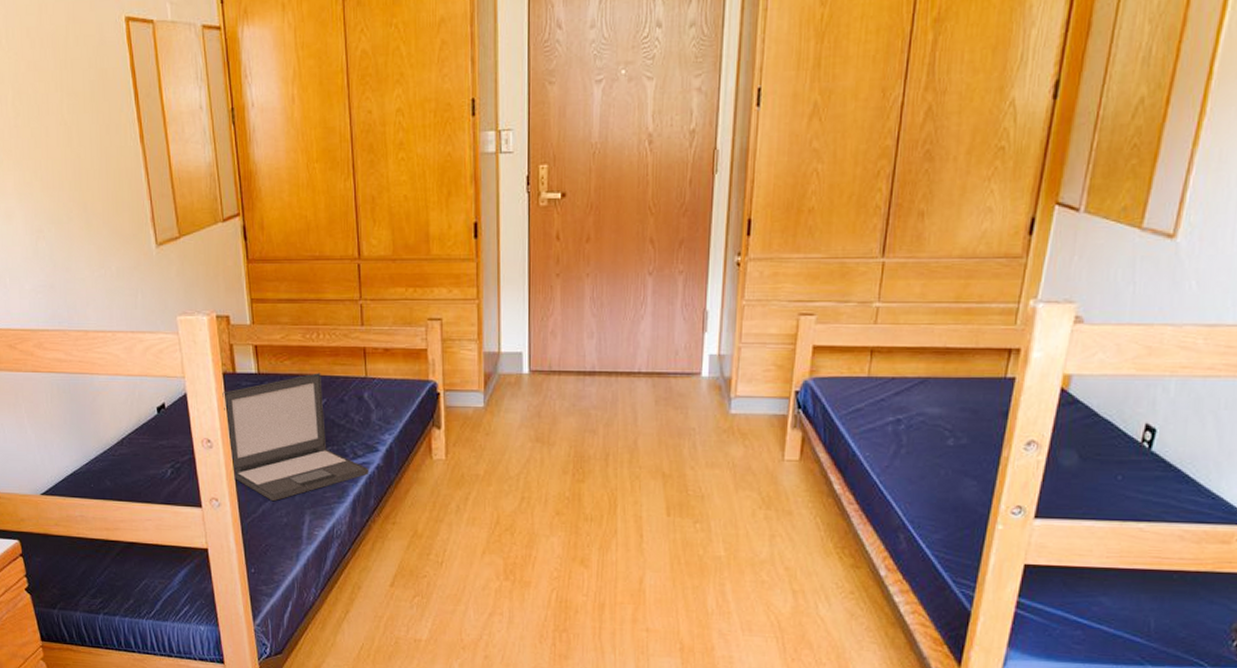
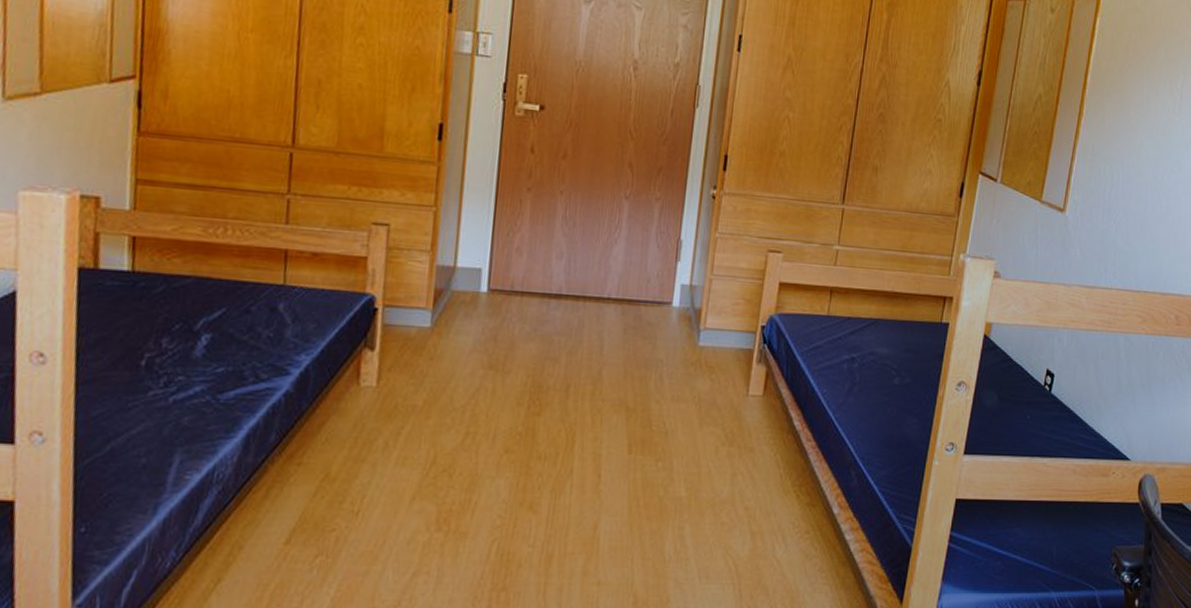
laptop: present [222,373,369,502] -> none [72,275,274,437]

